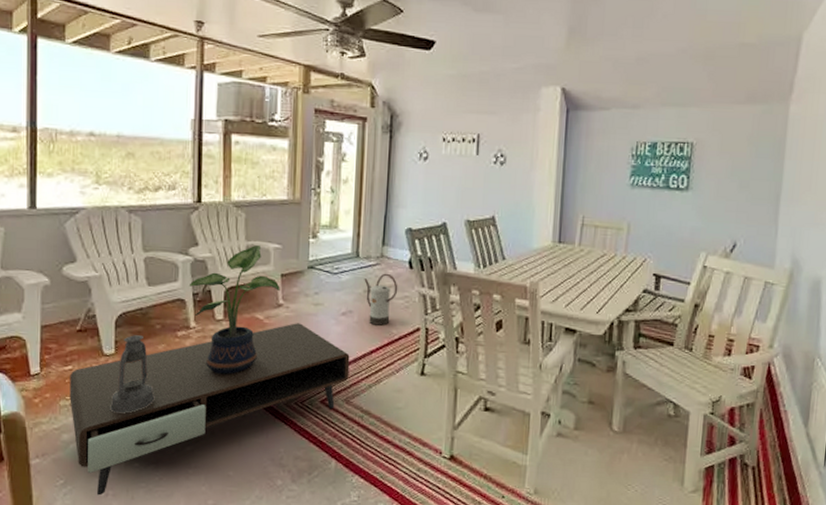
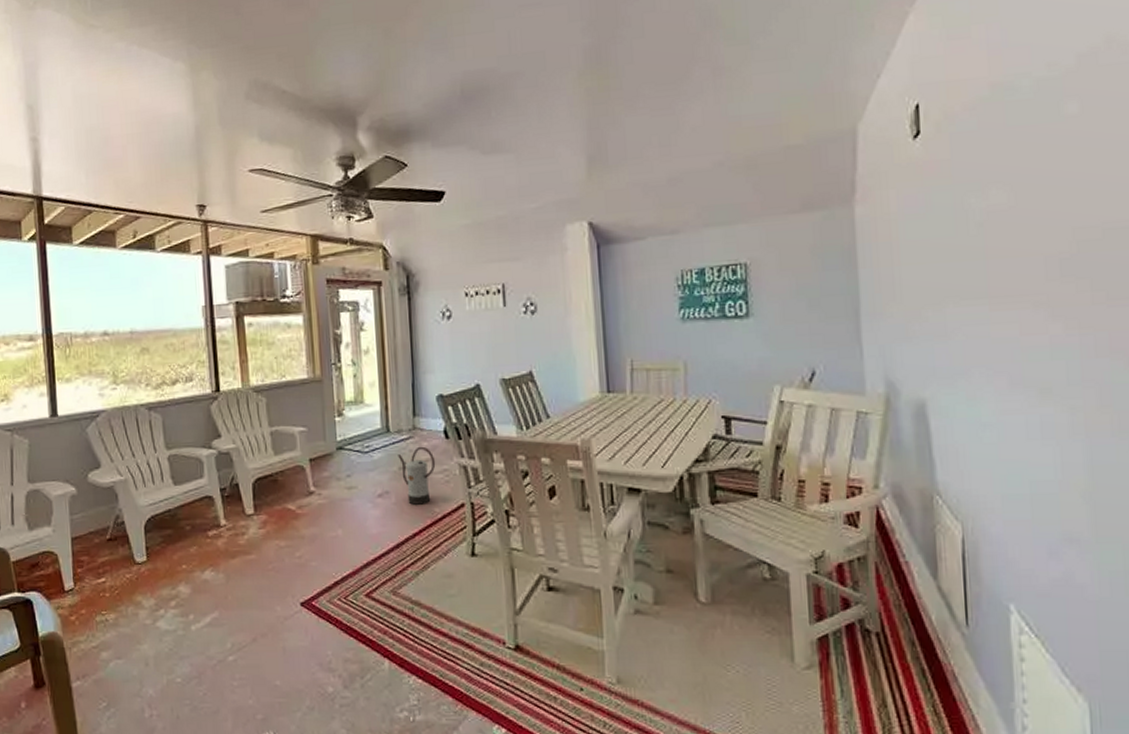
coffee table: present [69,323,350,496] -> none [104,510,393,717]
lantern: present [109,335,155,414] -> none [145,539,192,625]
potted plant: present [188,245,280,374] -> none [215,431,310,573]

